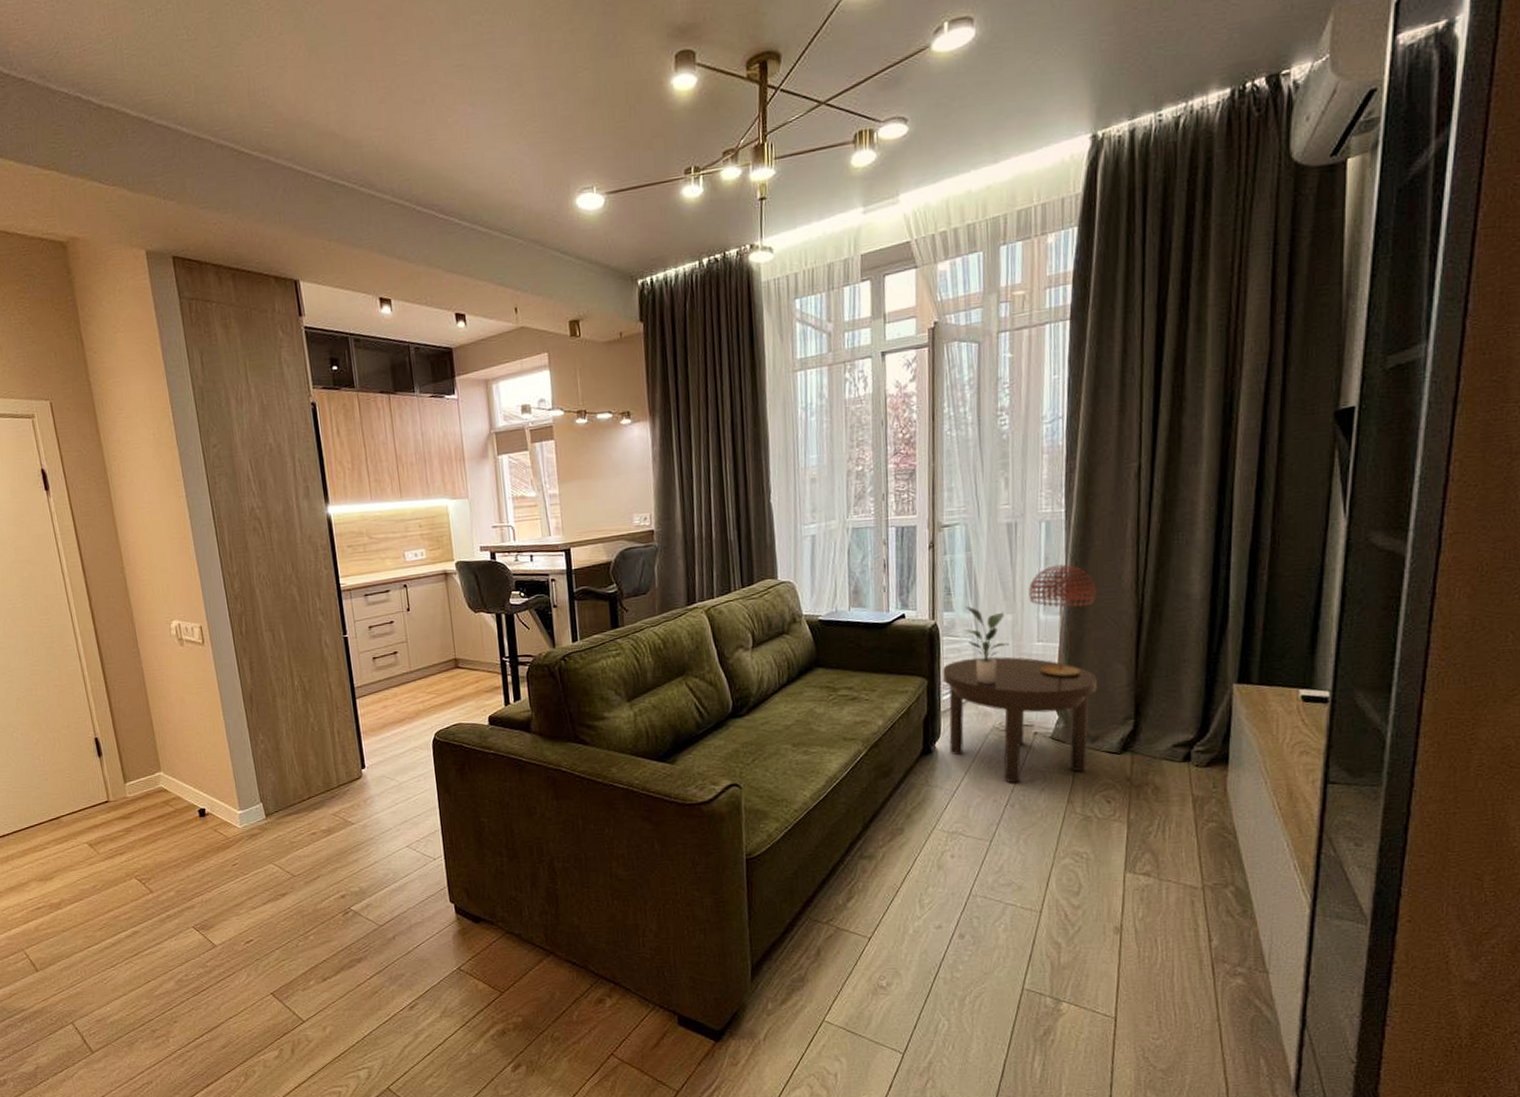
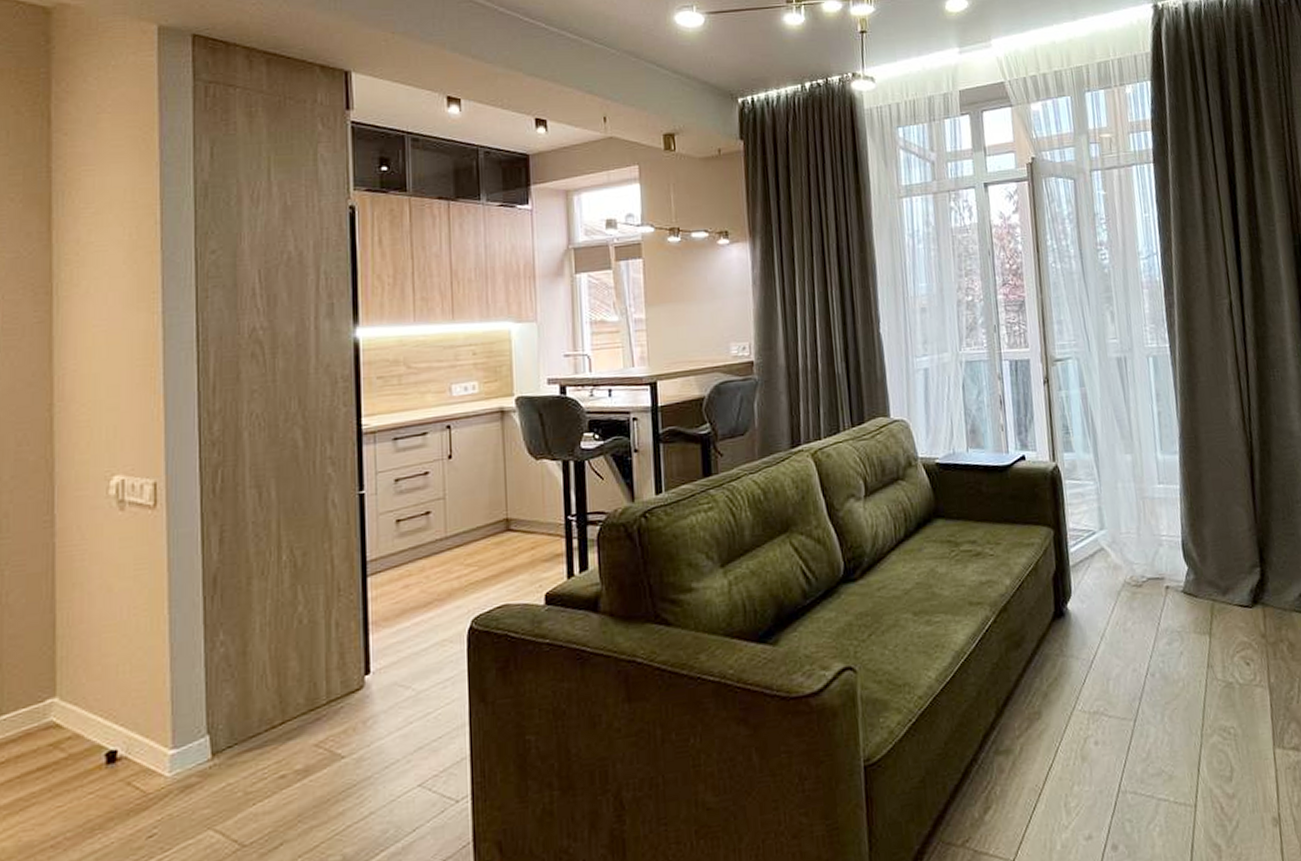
side table: present [942,656,1097,783] -> none [1067,501,1222,648]
potted plant: present [965,606,1010,685] -> none [1085,446,1132,534]
table lamp: present [1029,564,1097,676] -> none [1144,400,1209,522]

